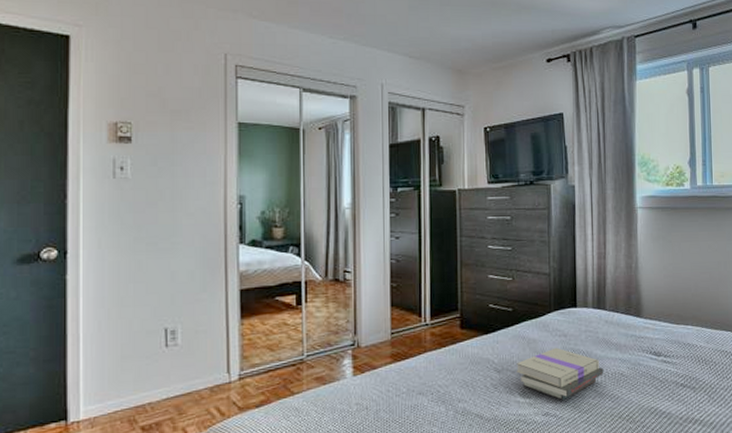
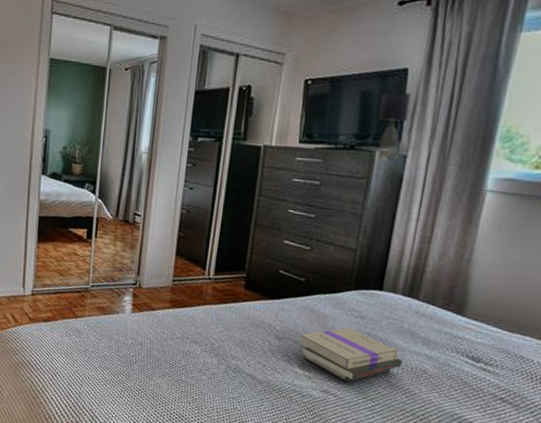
table lamp: none [547,133,570,189] -> present [377,91,411,159]

